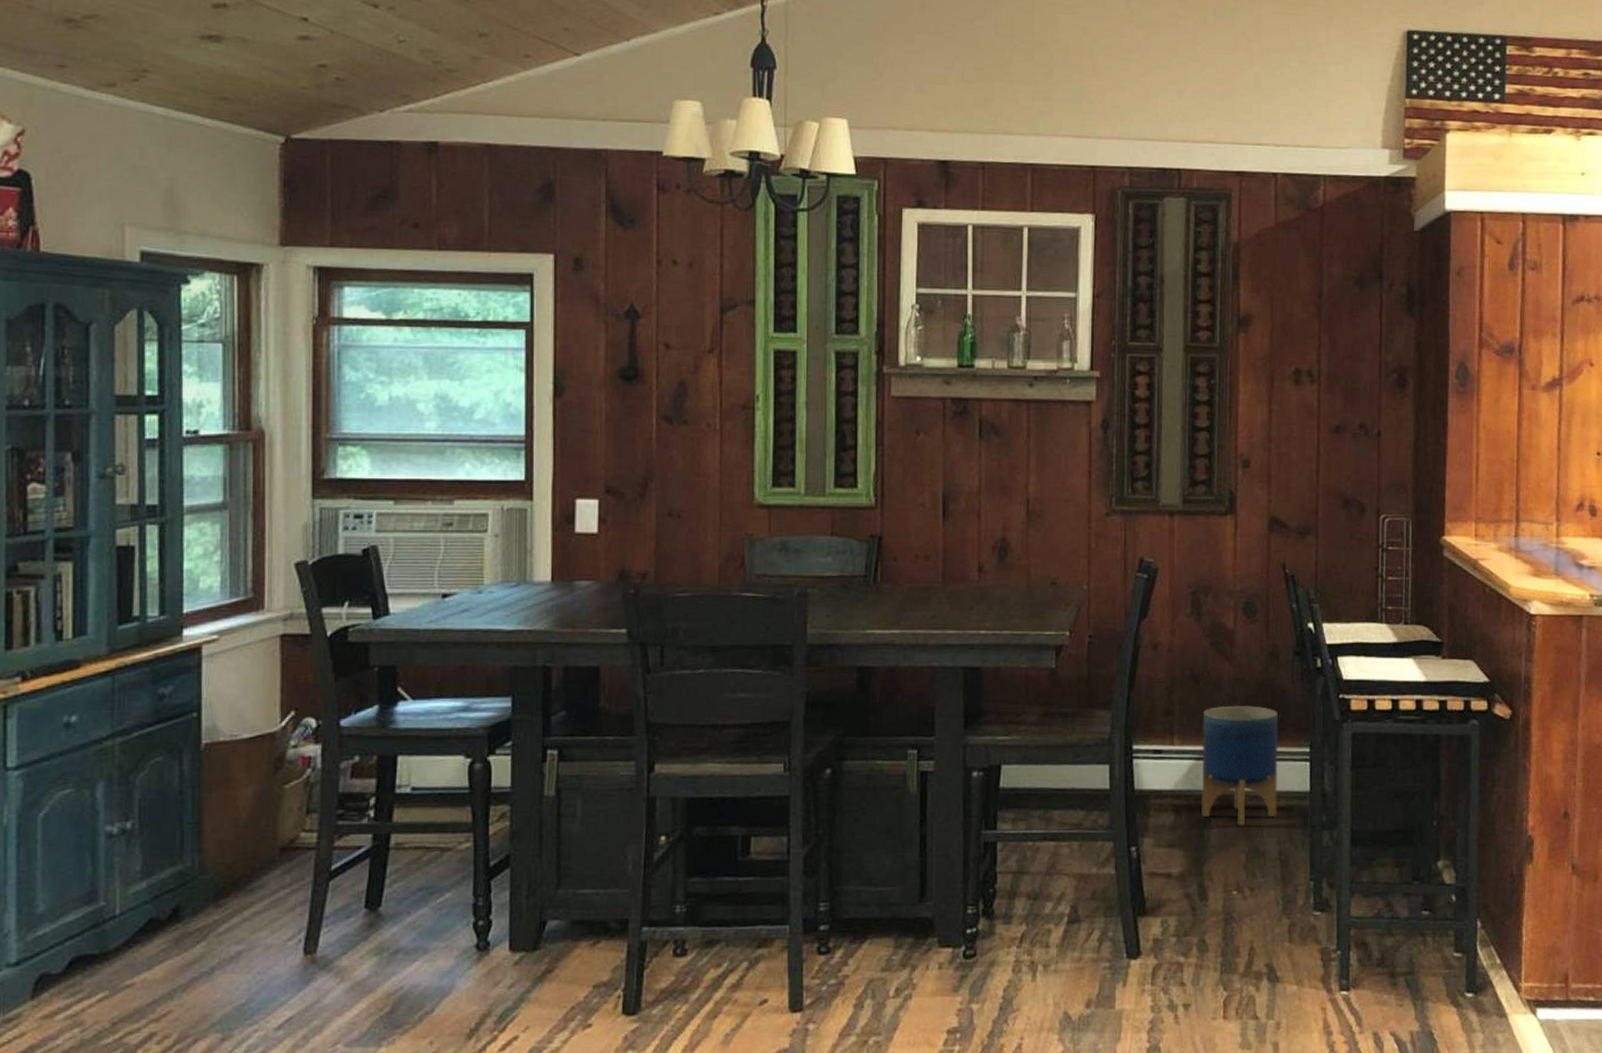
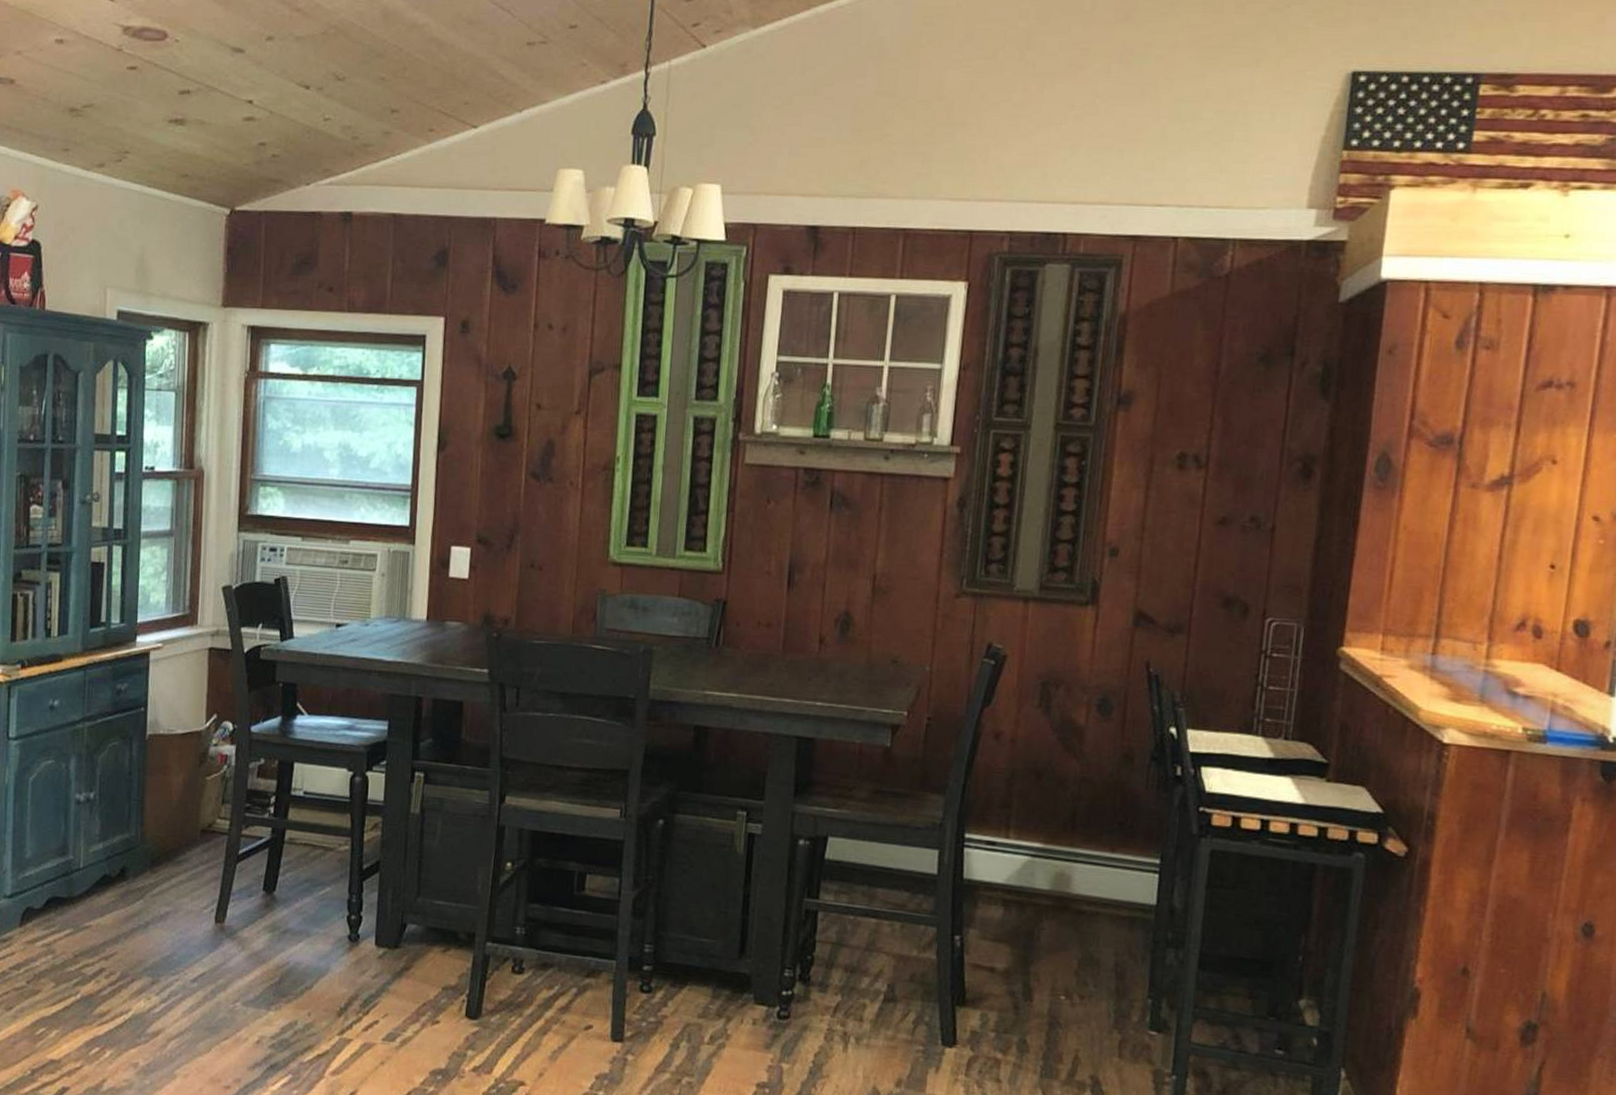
planter: present [1201,706,1279,826] -> none [1033,804,1127,931]

